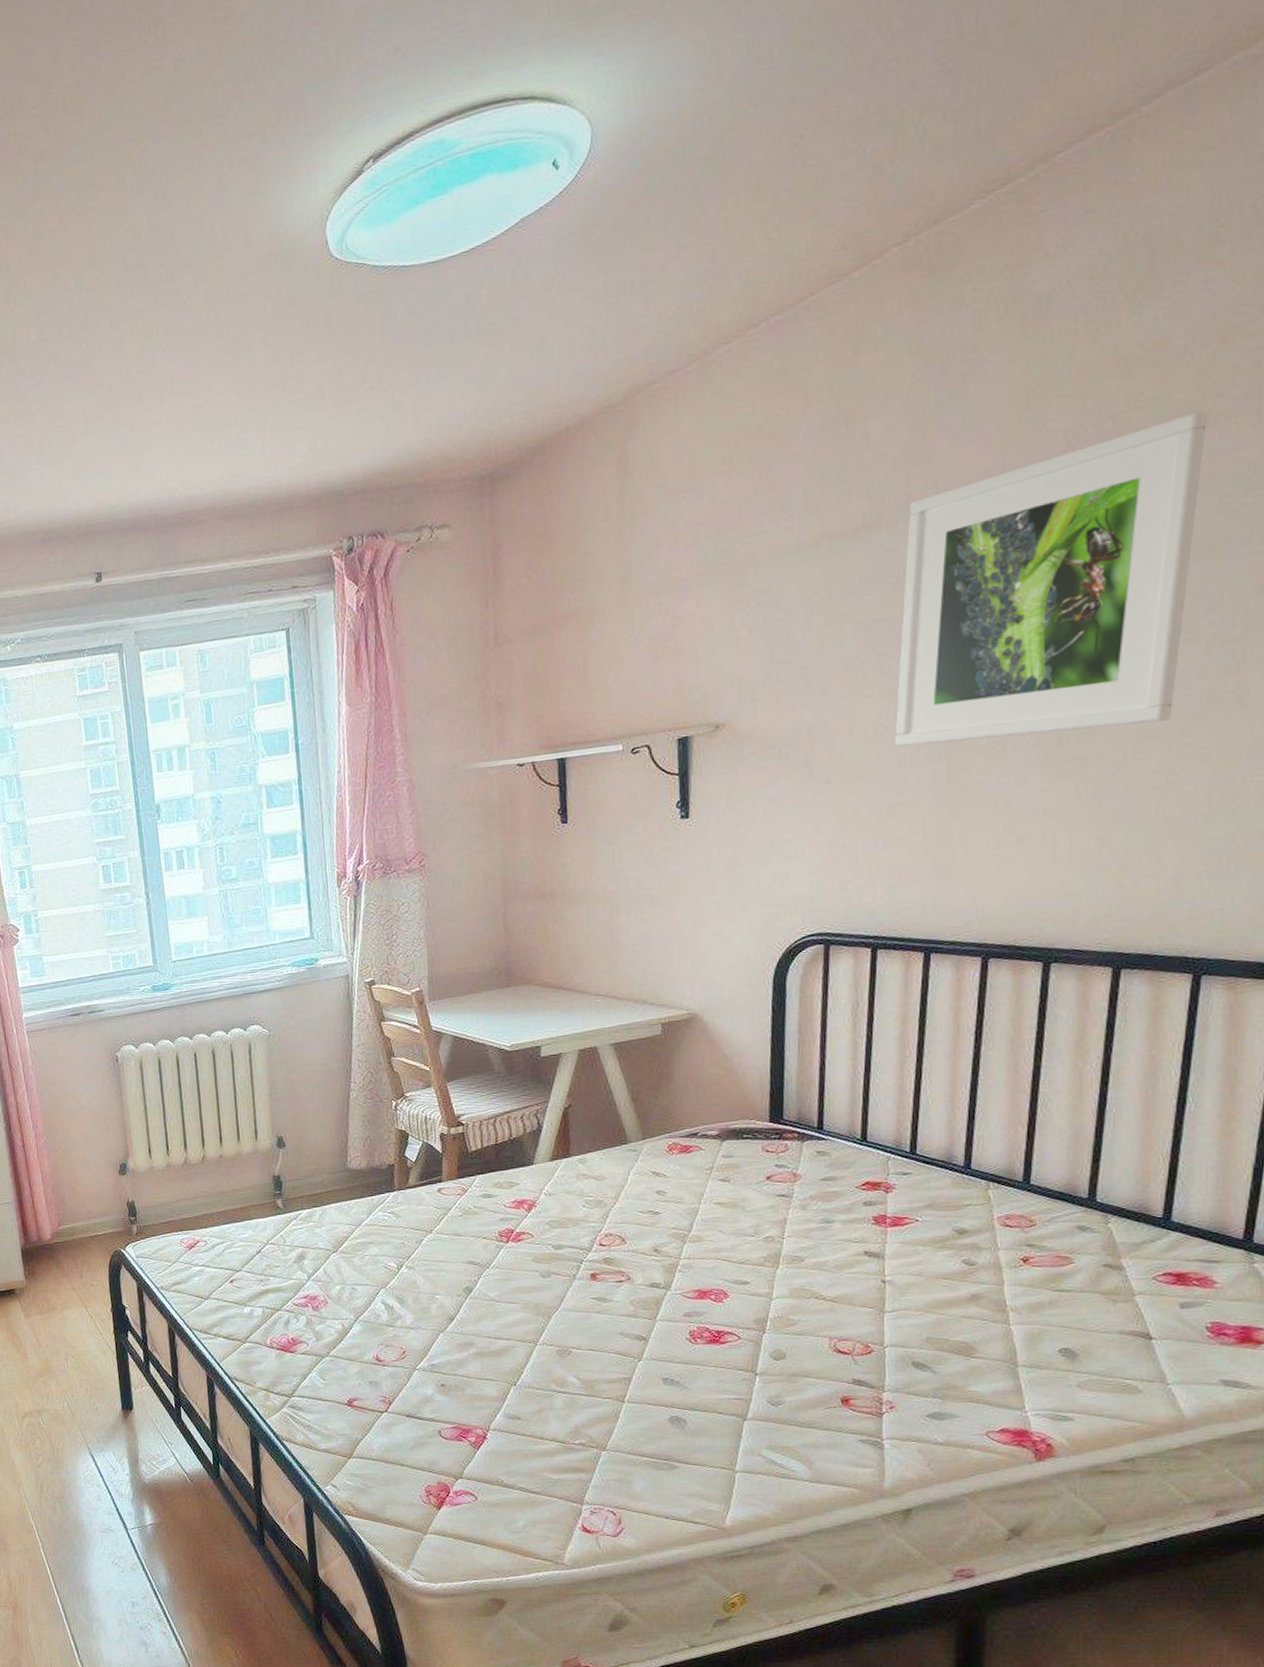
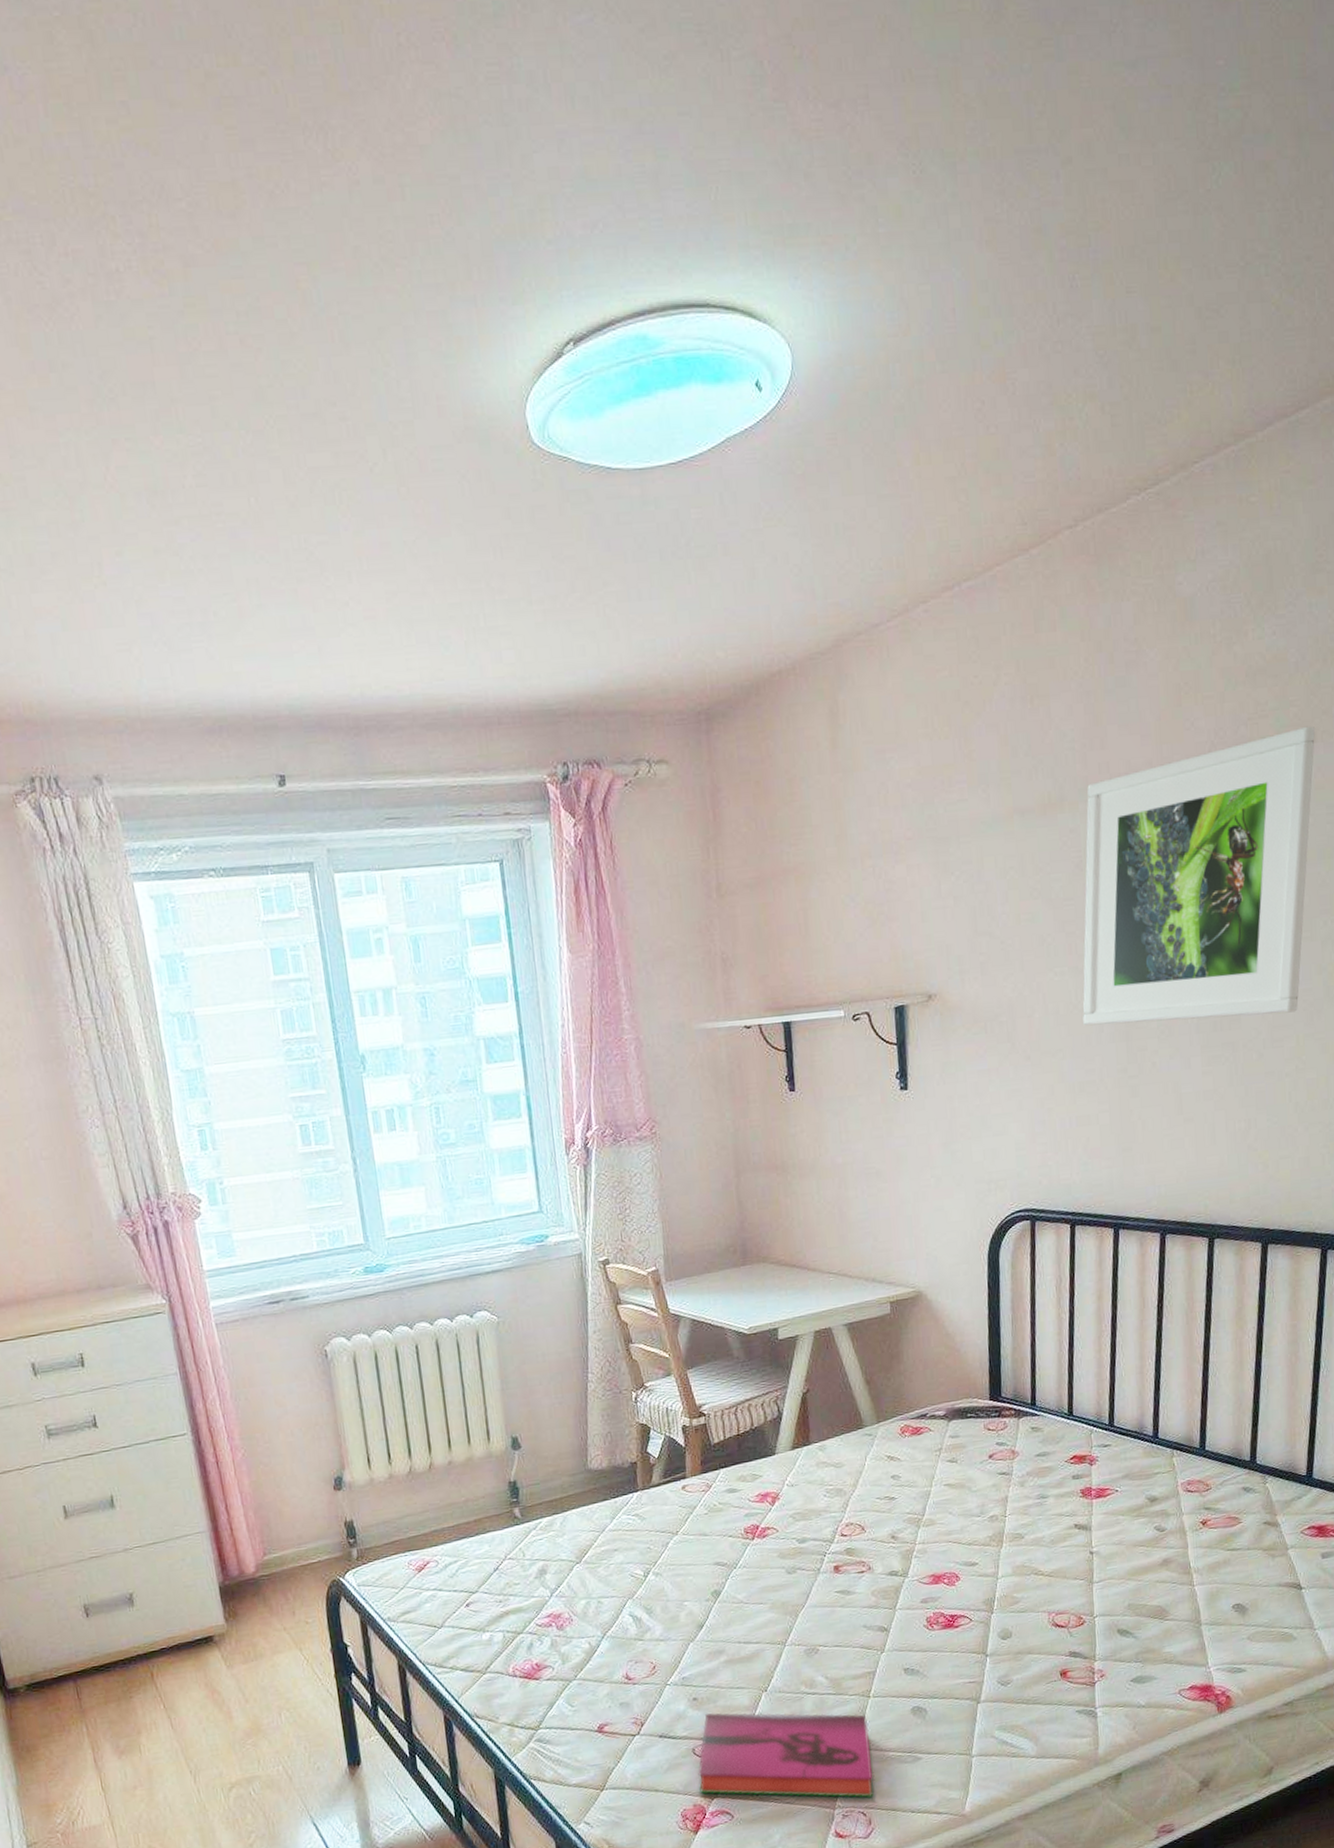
hardback book: none [443,1399,625,1499] -> present [698,1713,874,1798]

